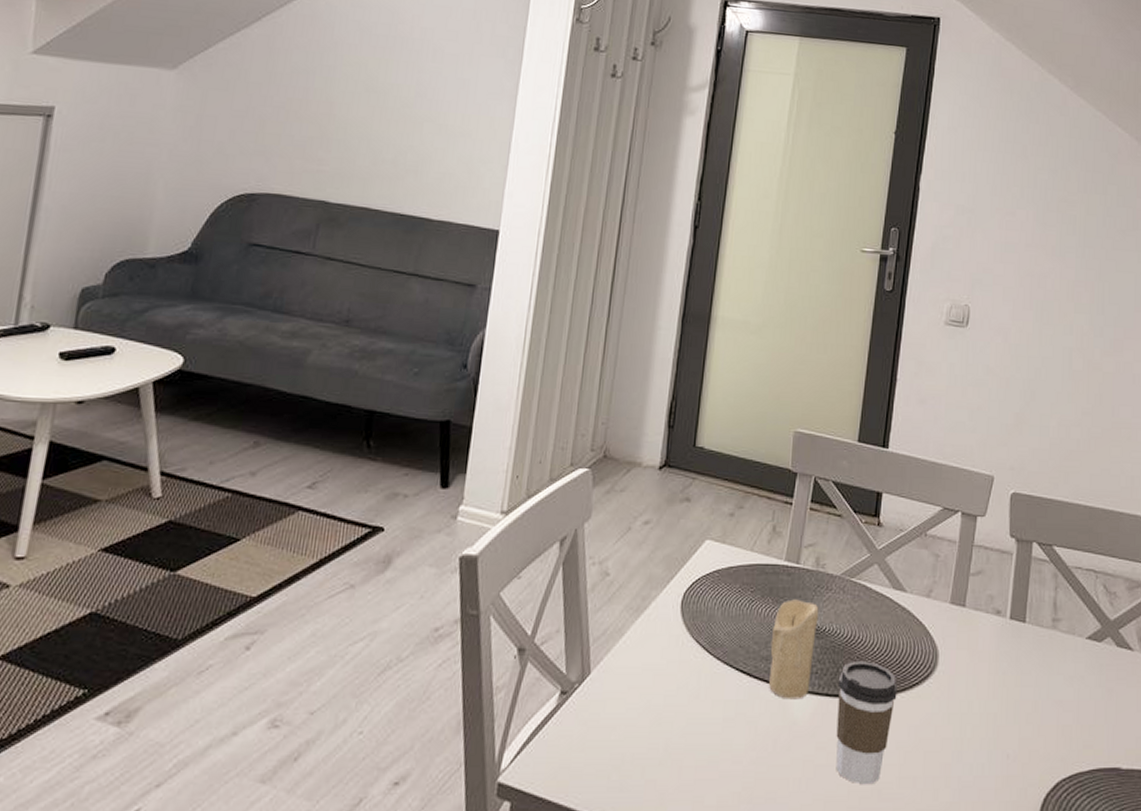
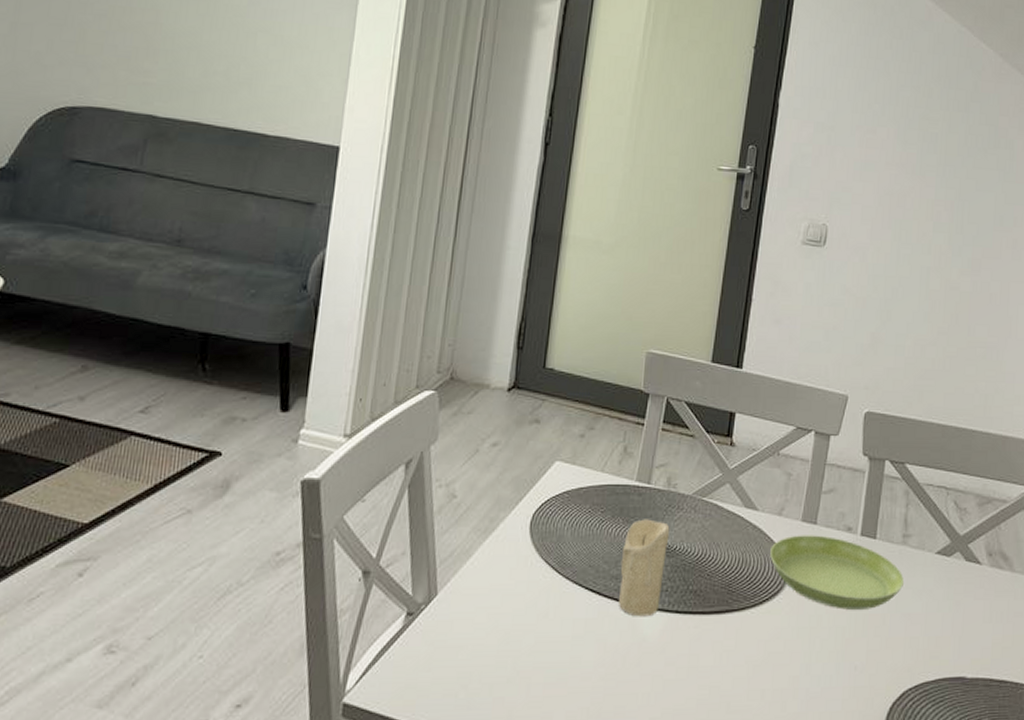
coffee cup: present [836,662,897,785] -> none [685,579,748,698]
saucer: none [919,617,1054,695] -> present [770,535,904,610]

